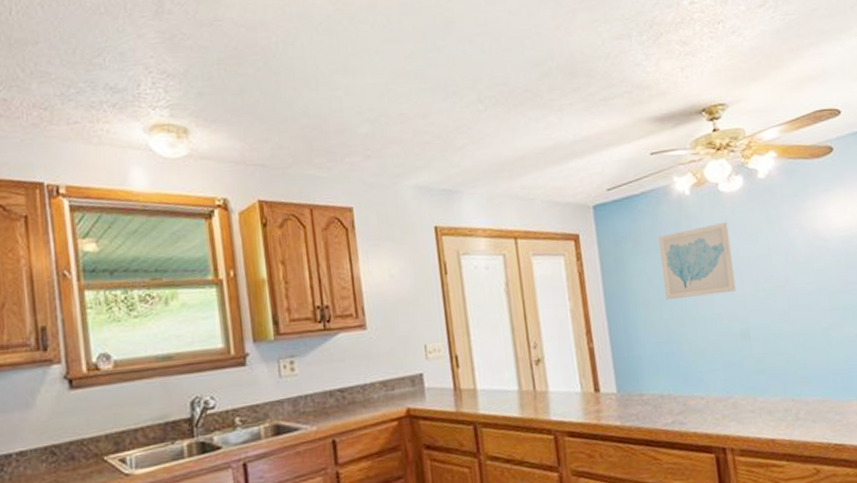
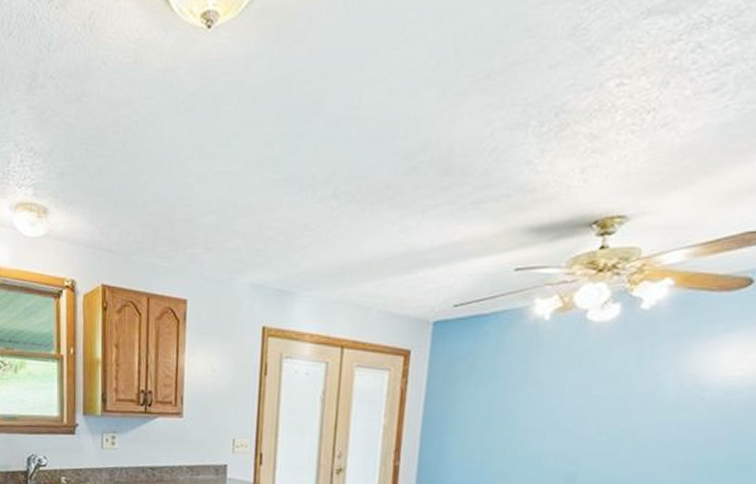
wall art: present [658,221,737,299] -> none [490,354,586,432]

